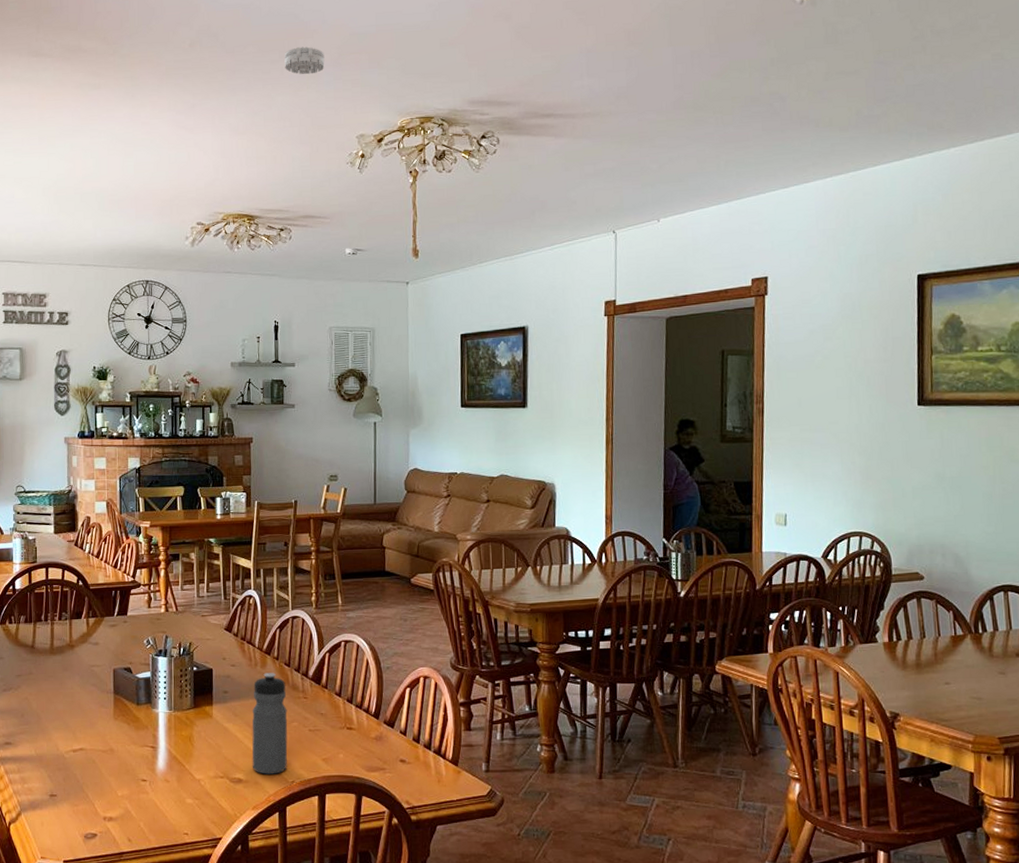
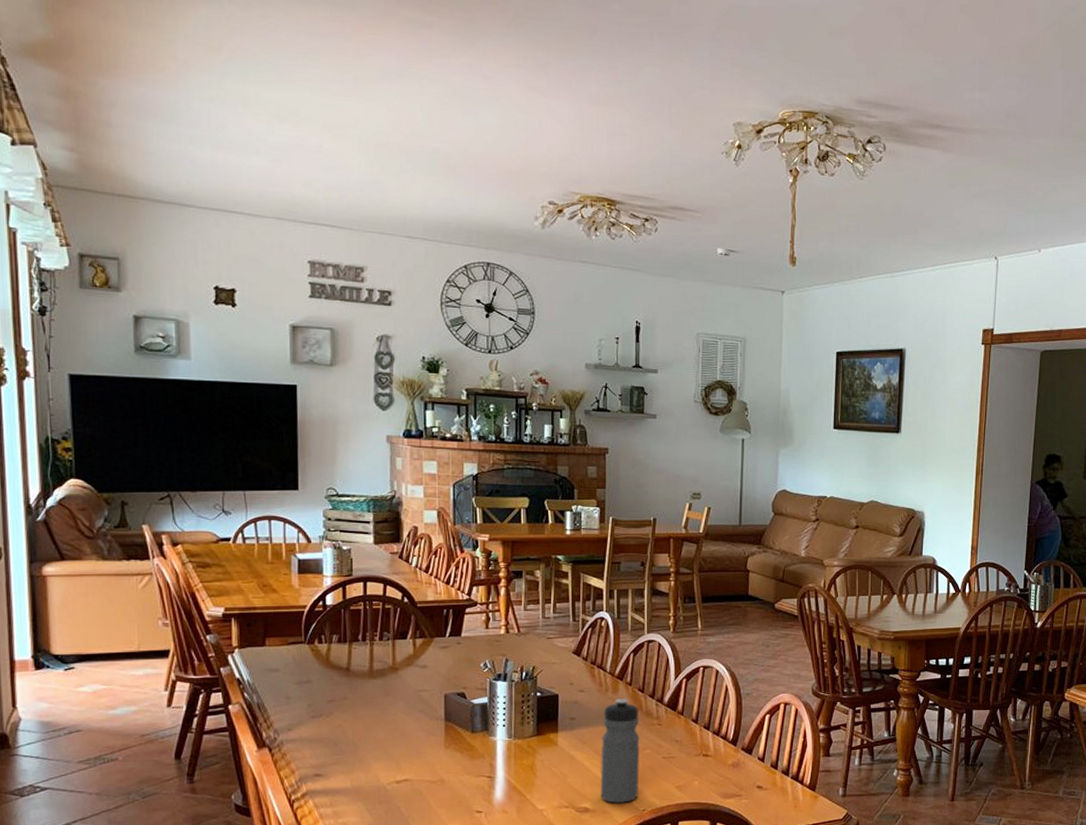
smoke detector: present [284,46,325,75] -> none [655,12,700,46]

